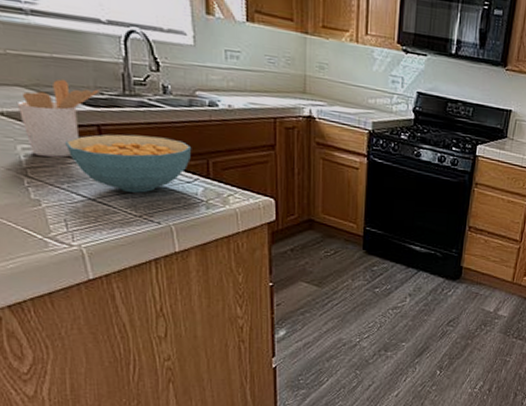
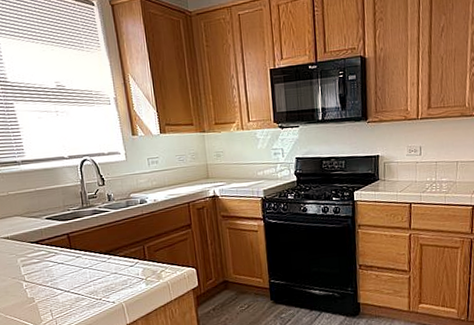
utensil holder: present [16,79,100,158] -> none [16,205,67,264]
cereal bowl: present [64,134,192,193] -> none [47,234,132,282]

